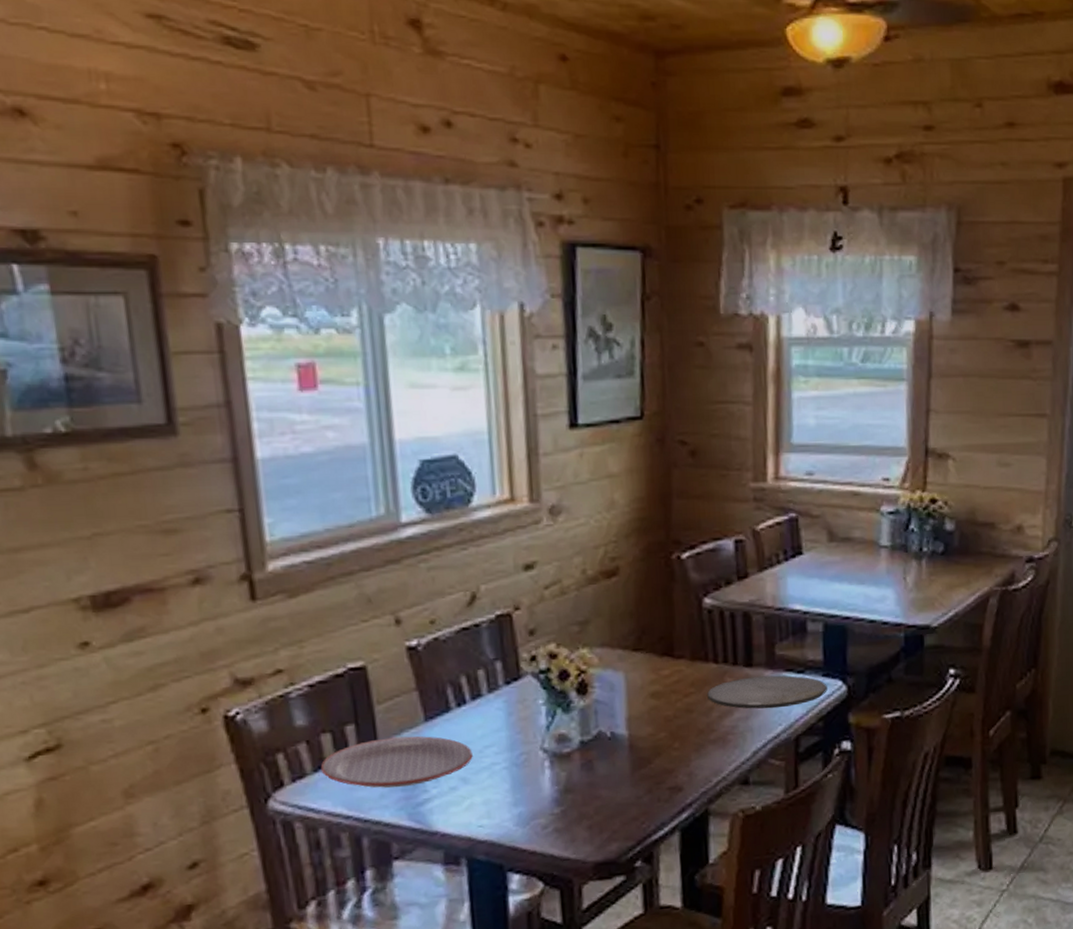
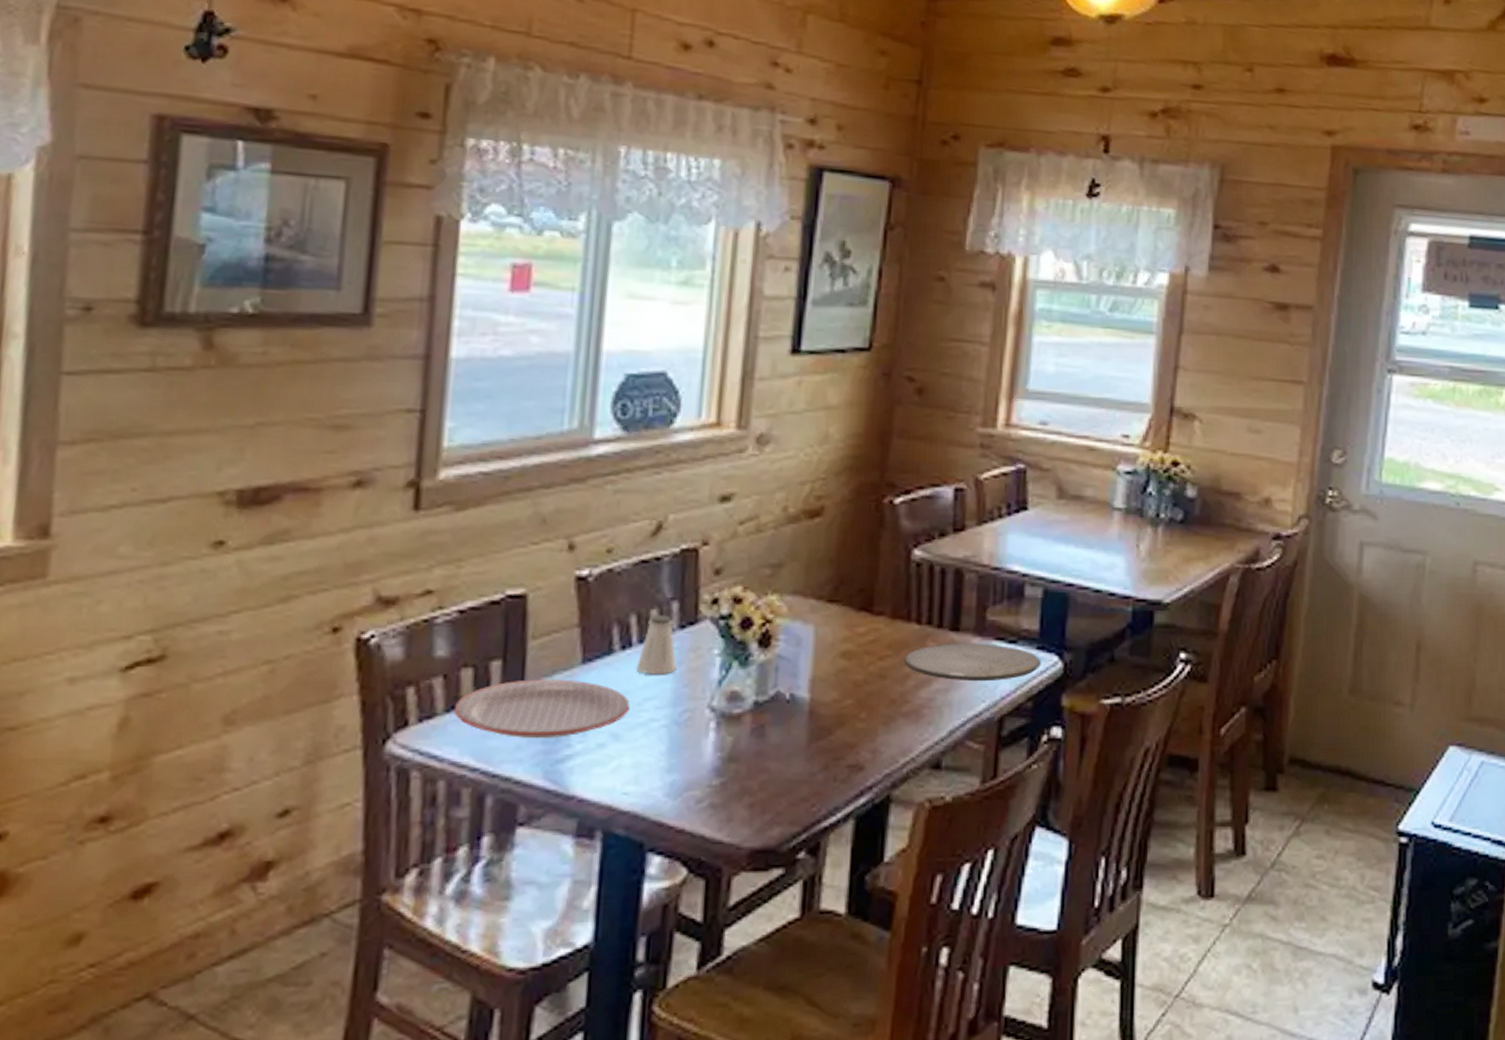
saltshaker: none [472,673,509,726] -> present [636,614,677,675]

